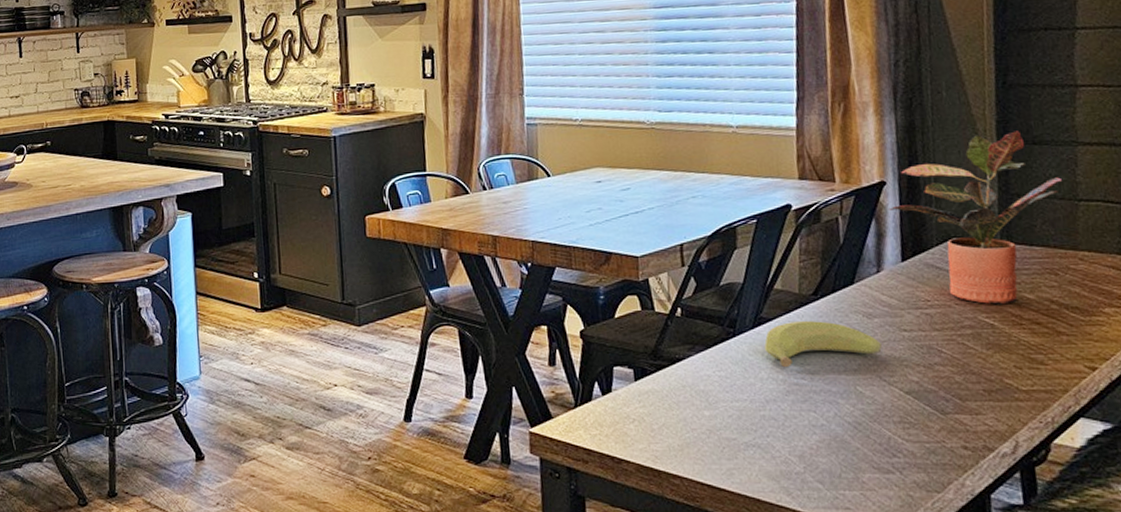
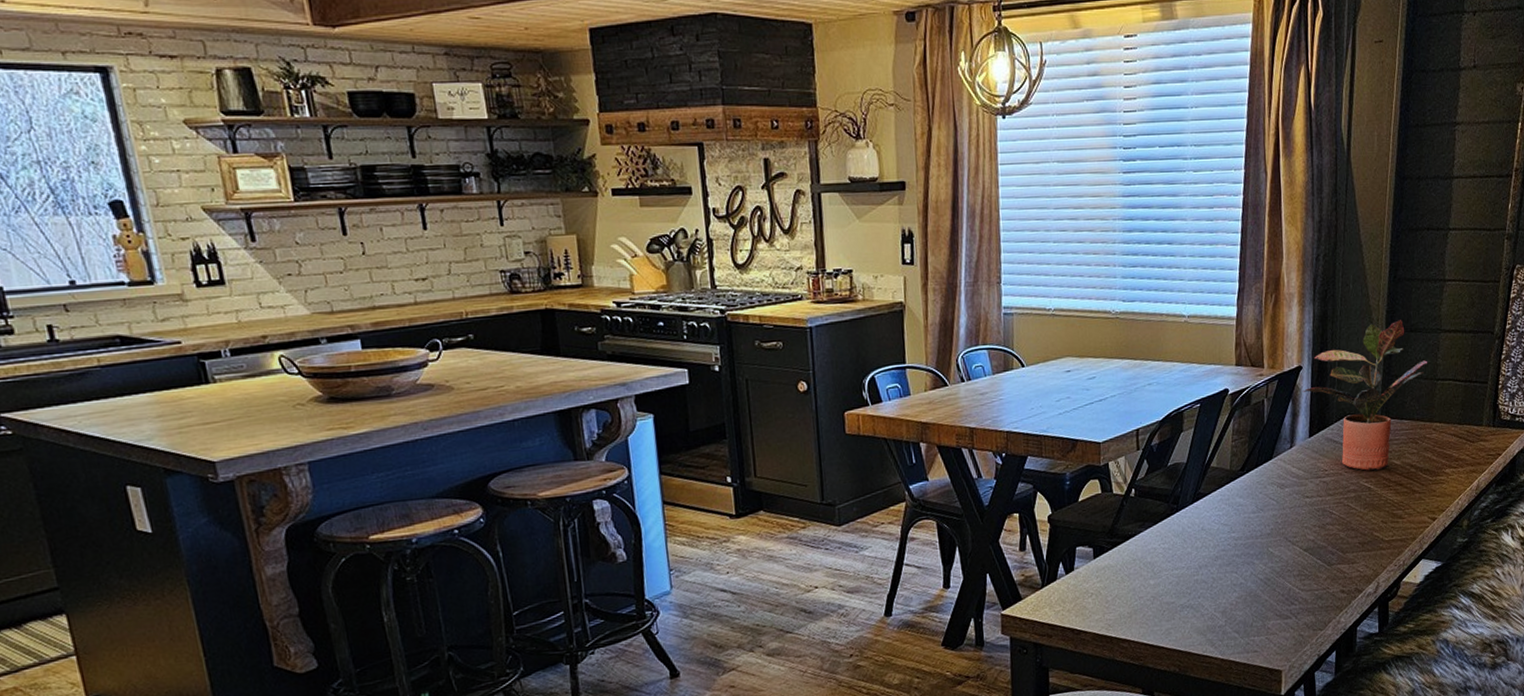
banana: present [764,321,883,368] -> none [1201,493,1290,537]

